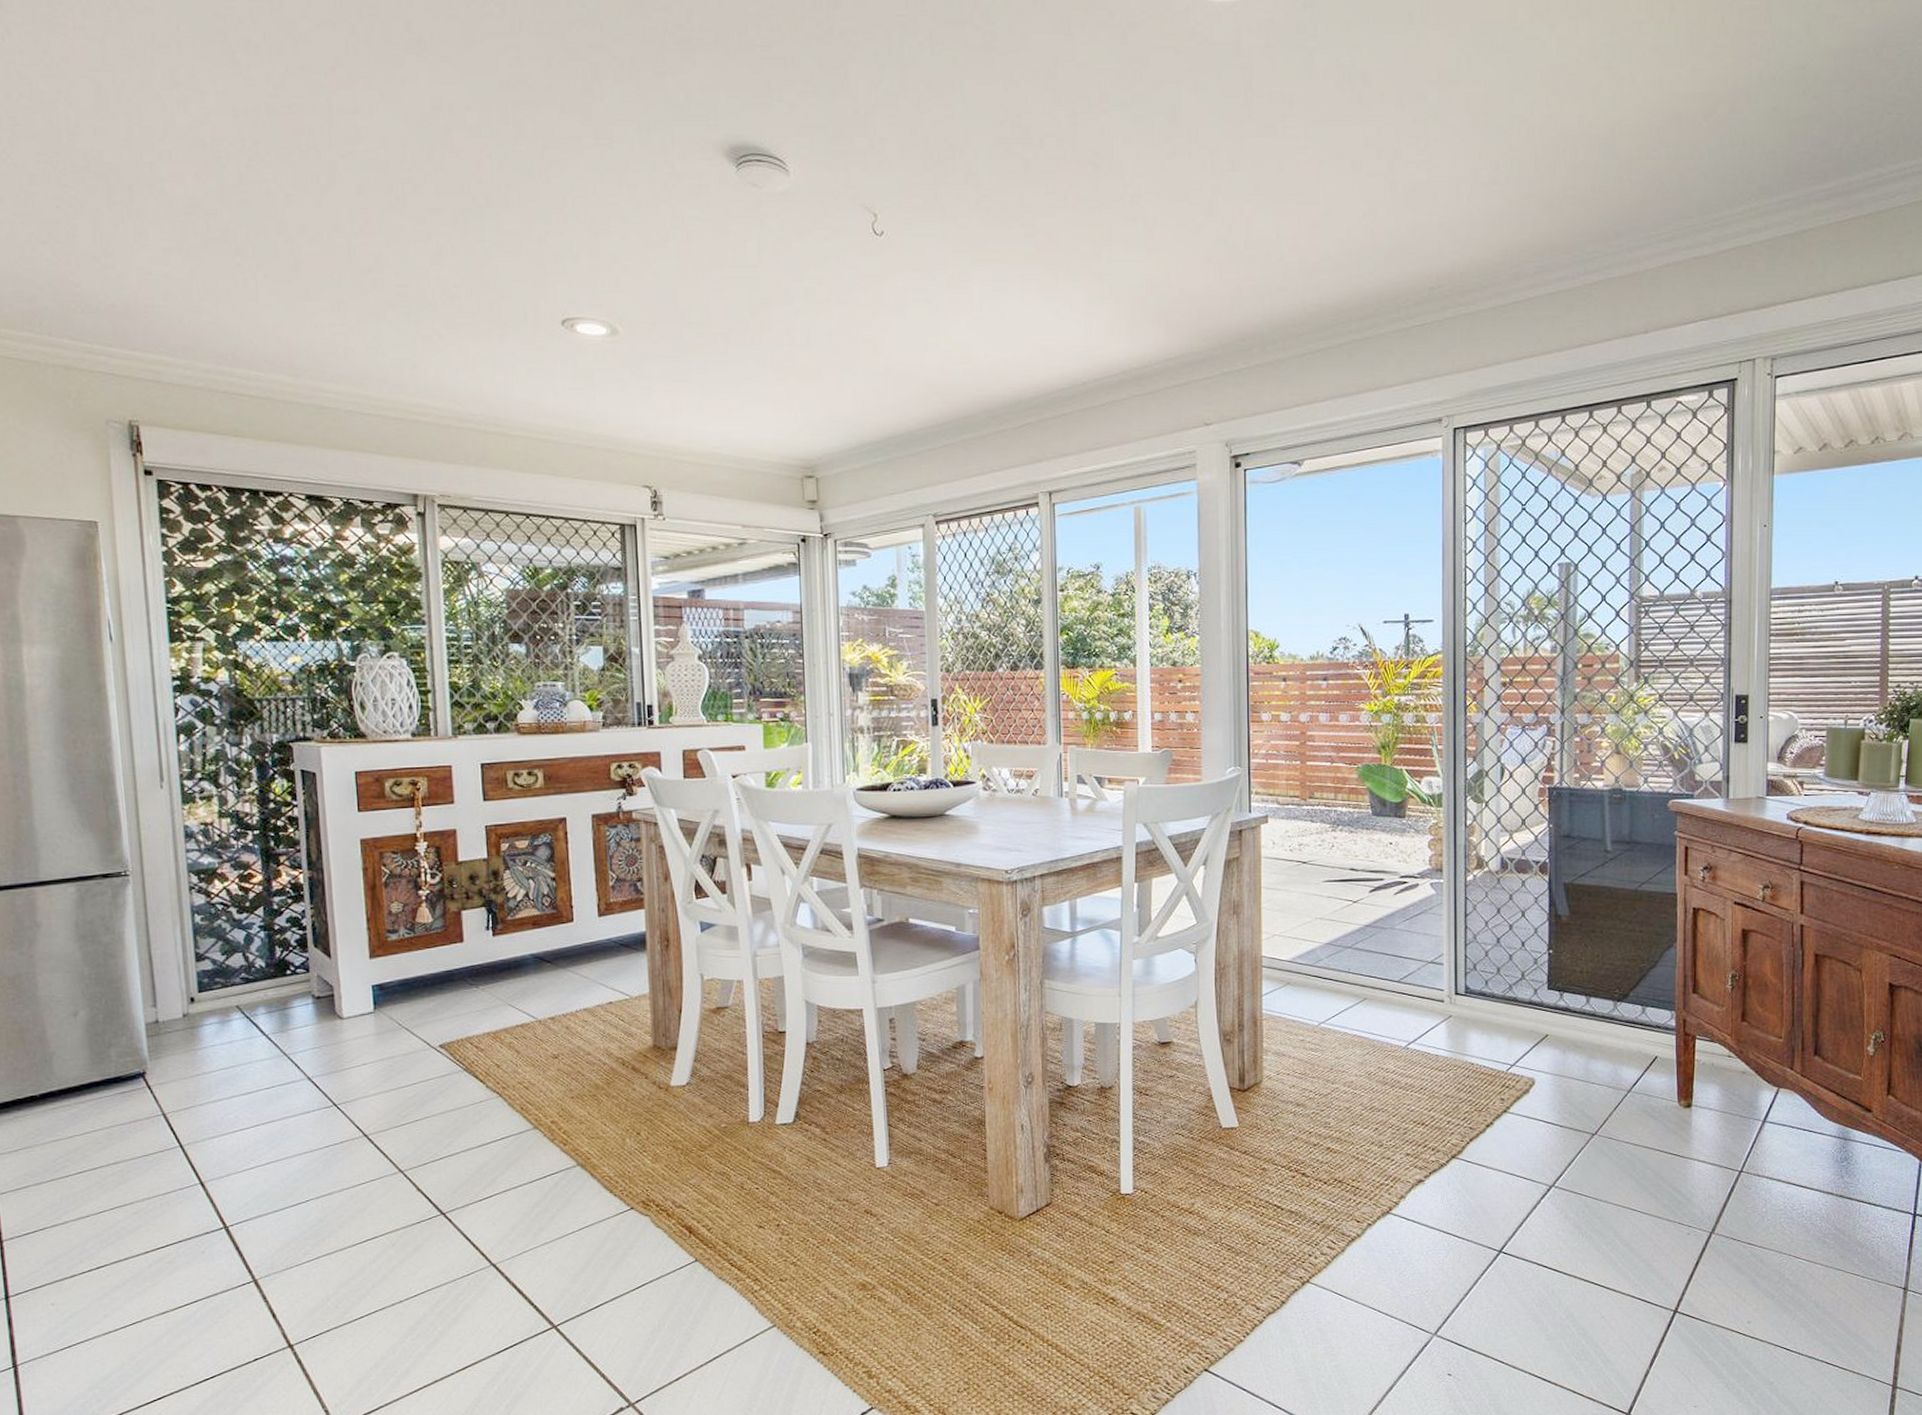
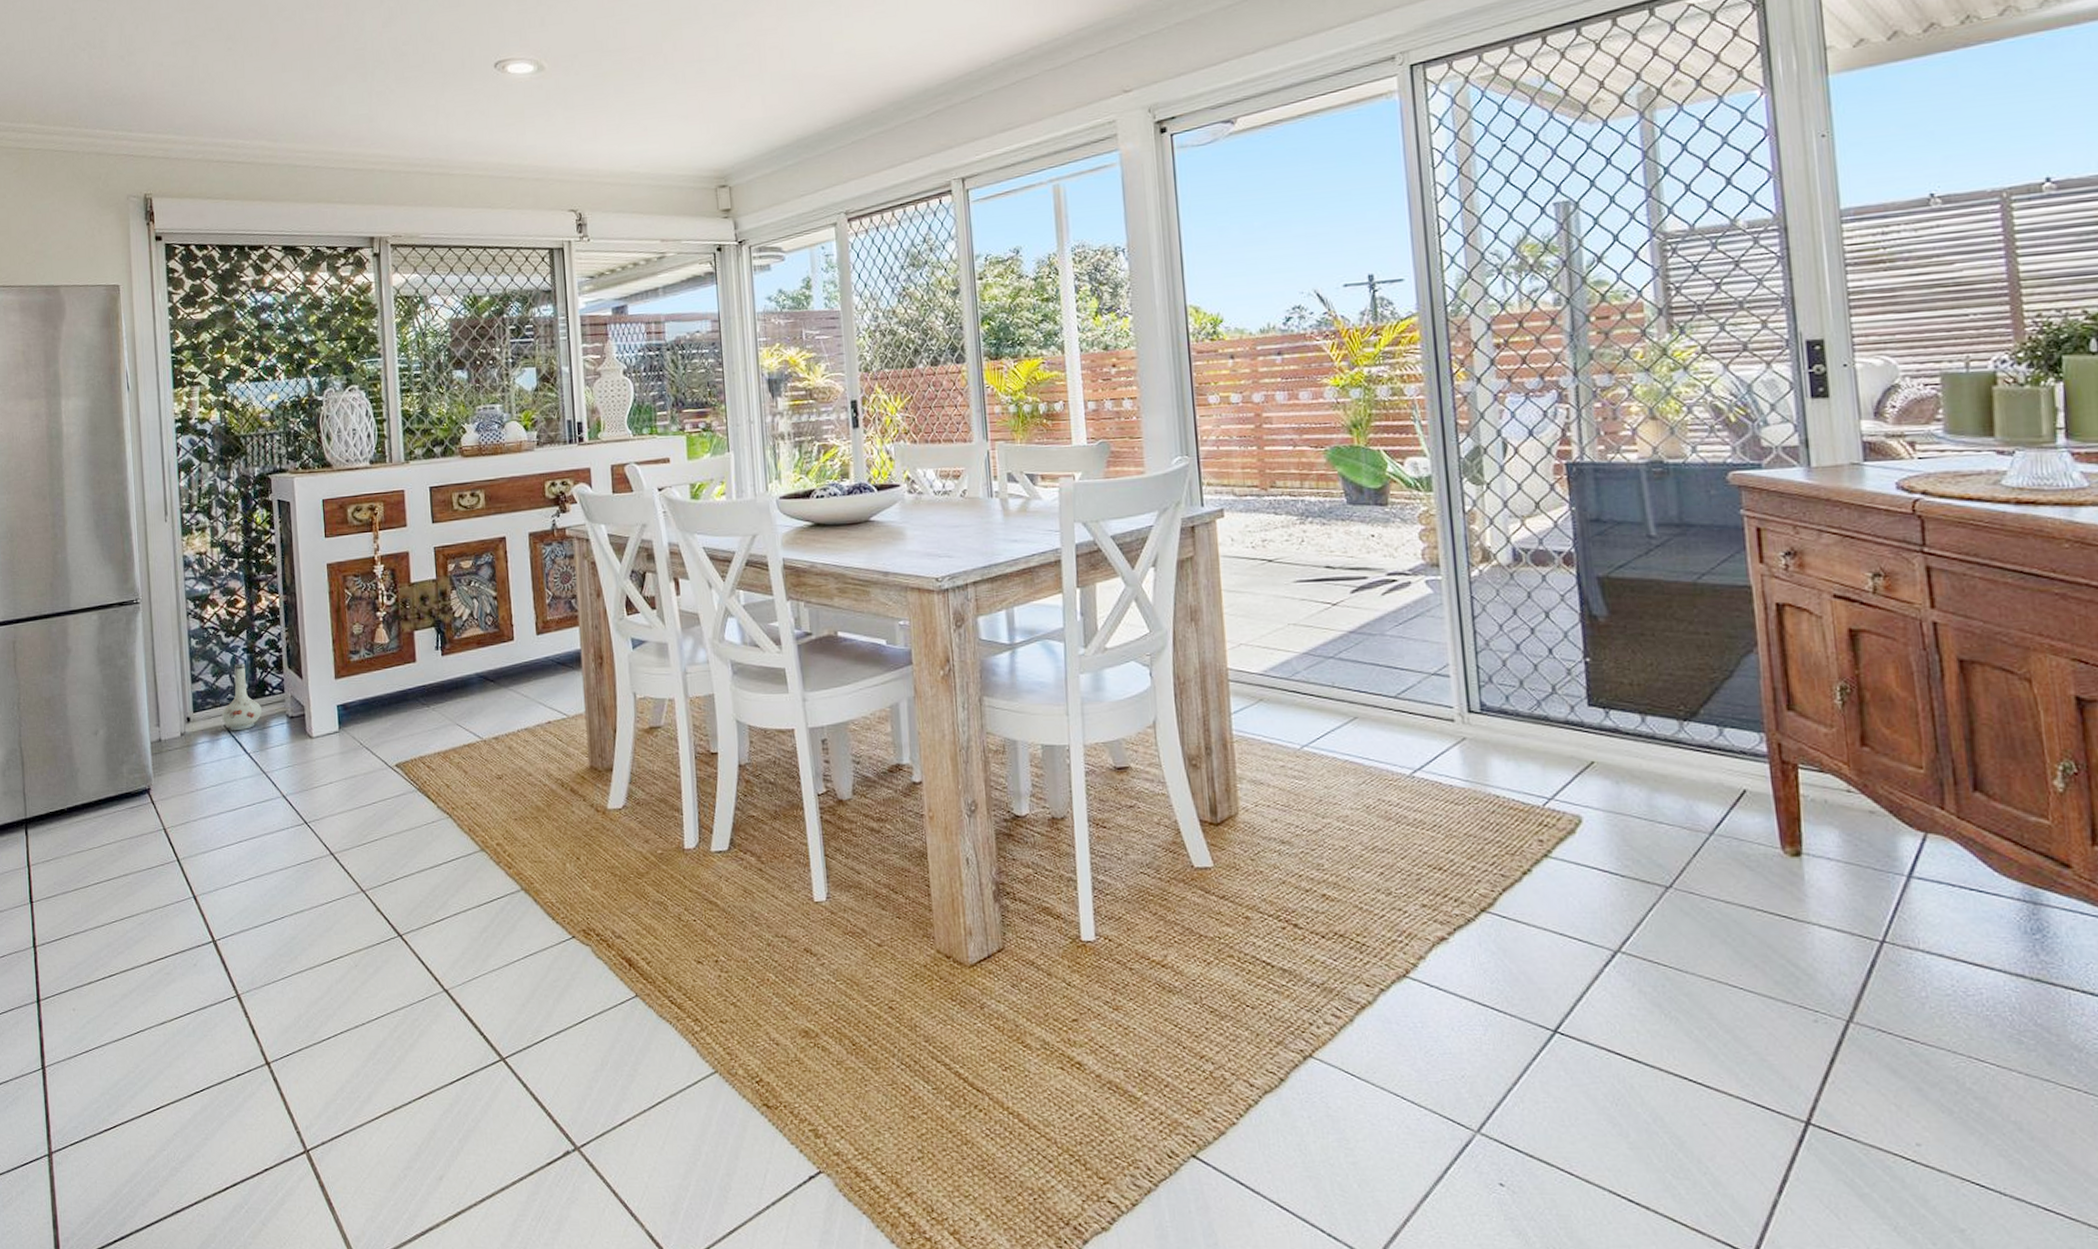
vase: none [233,941,282,1012] -> present [222,663,262,731]

